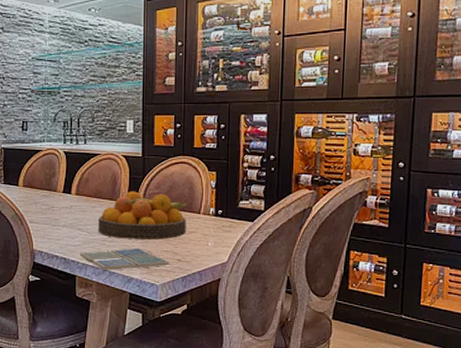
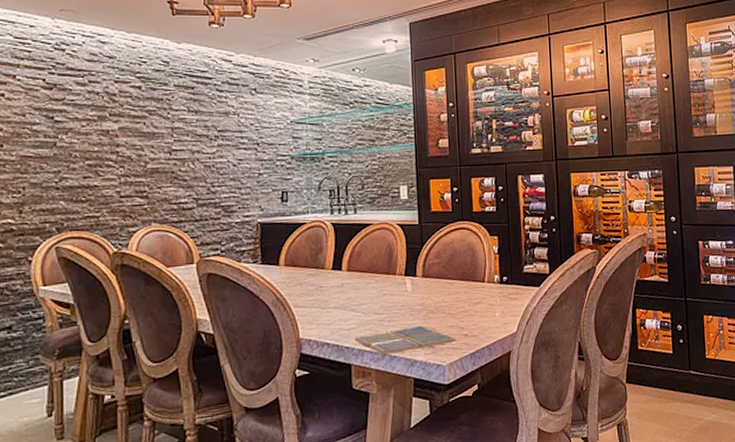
fruit bowl: present [98,191,188,240] -> none [373,262,471,317]

